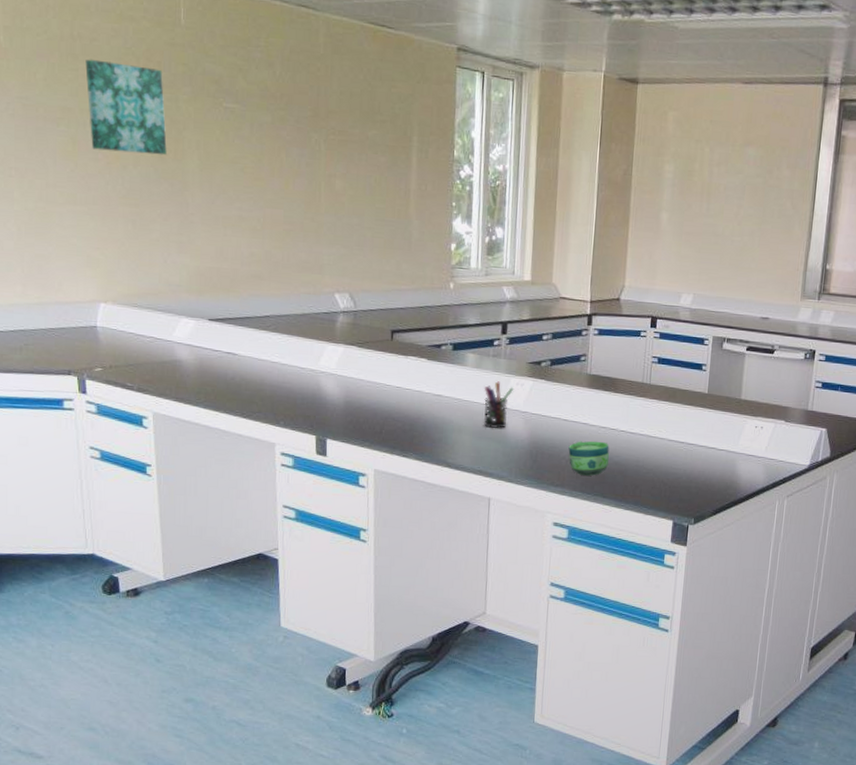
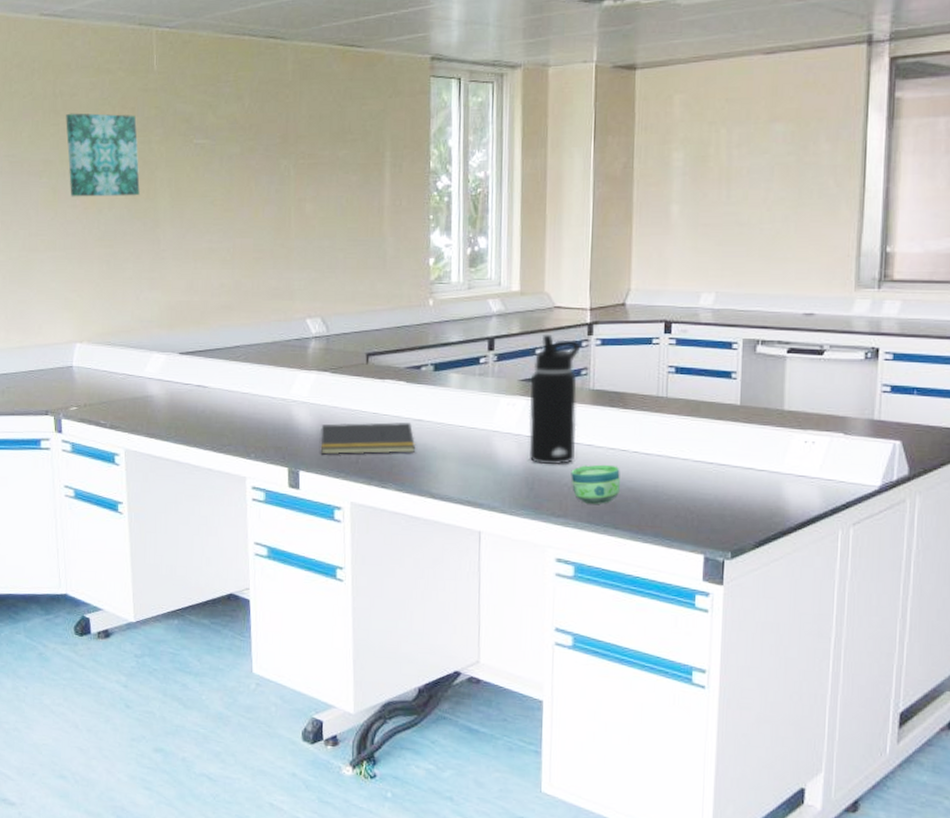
notepad: none [346,395,435,425] -> present [319,422,416,455]
pen holder: present [484,381,514,429] -> none [470,402,505,455]
water bottle: none [534,321,582,440] -> present [528,334,581,465]

